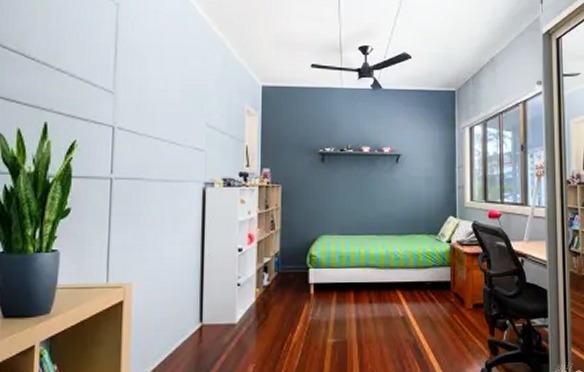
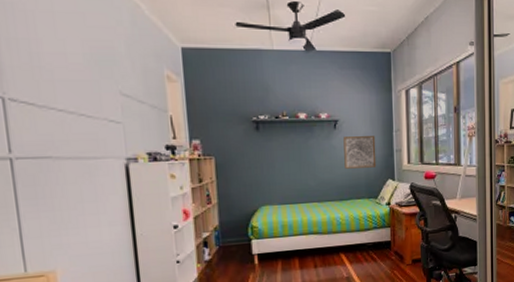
wall art: none [405,171,438,203] -> present [343,136,377,169]

